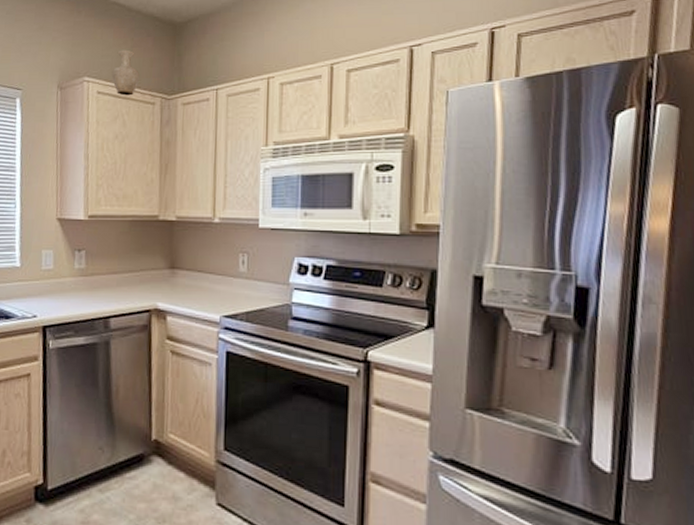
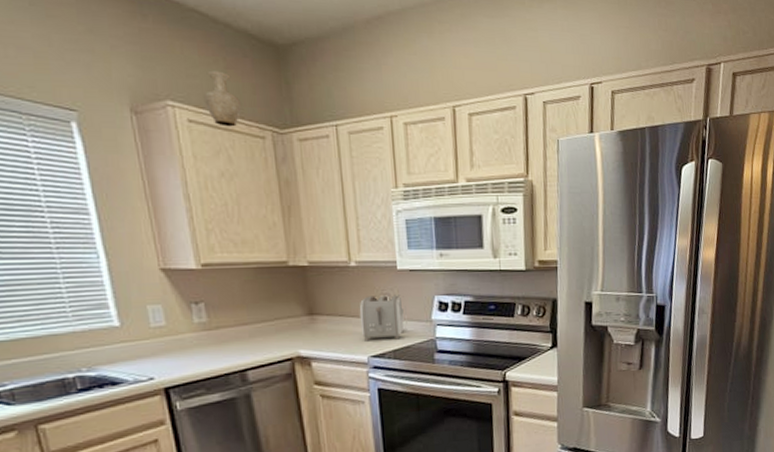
toaster: none [216,253,264,301] -> present [359,295,407,341]

